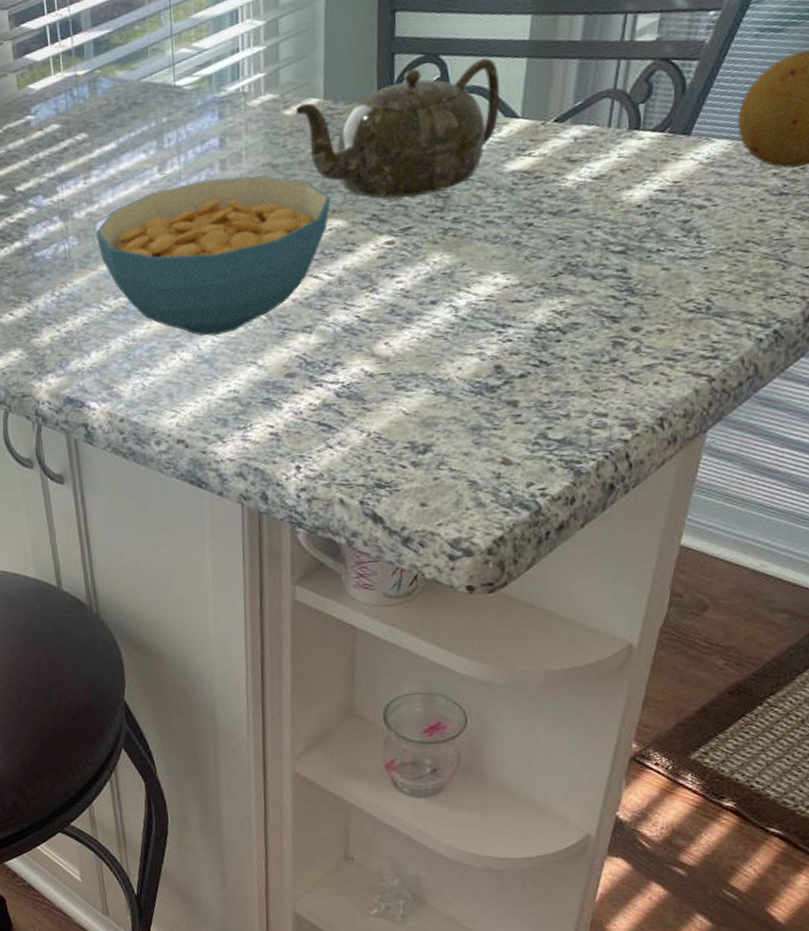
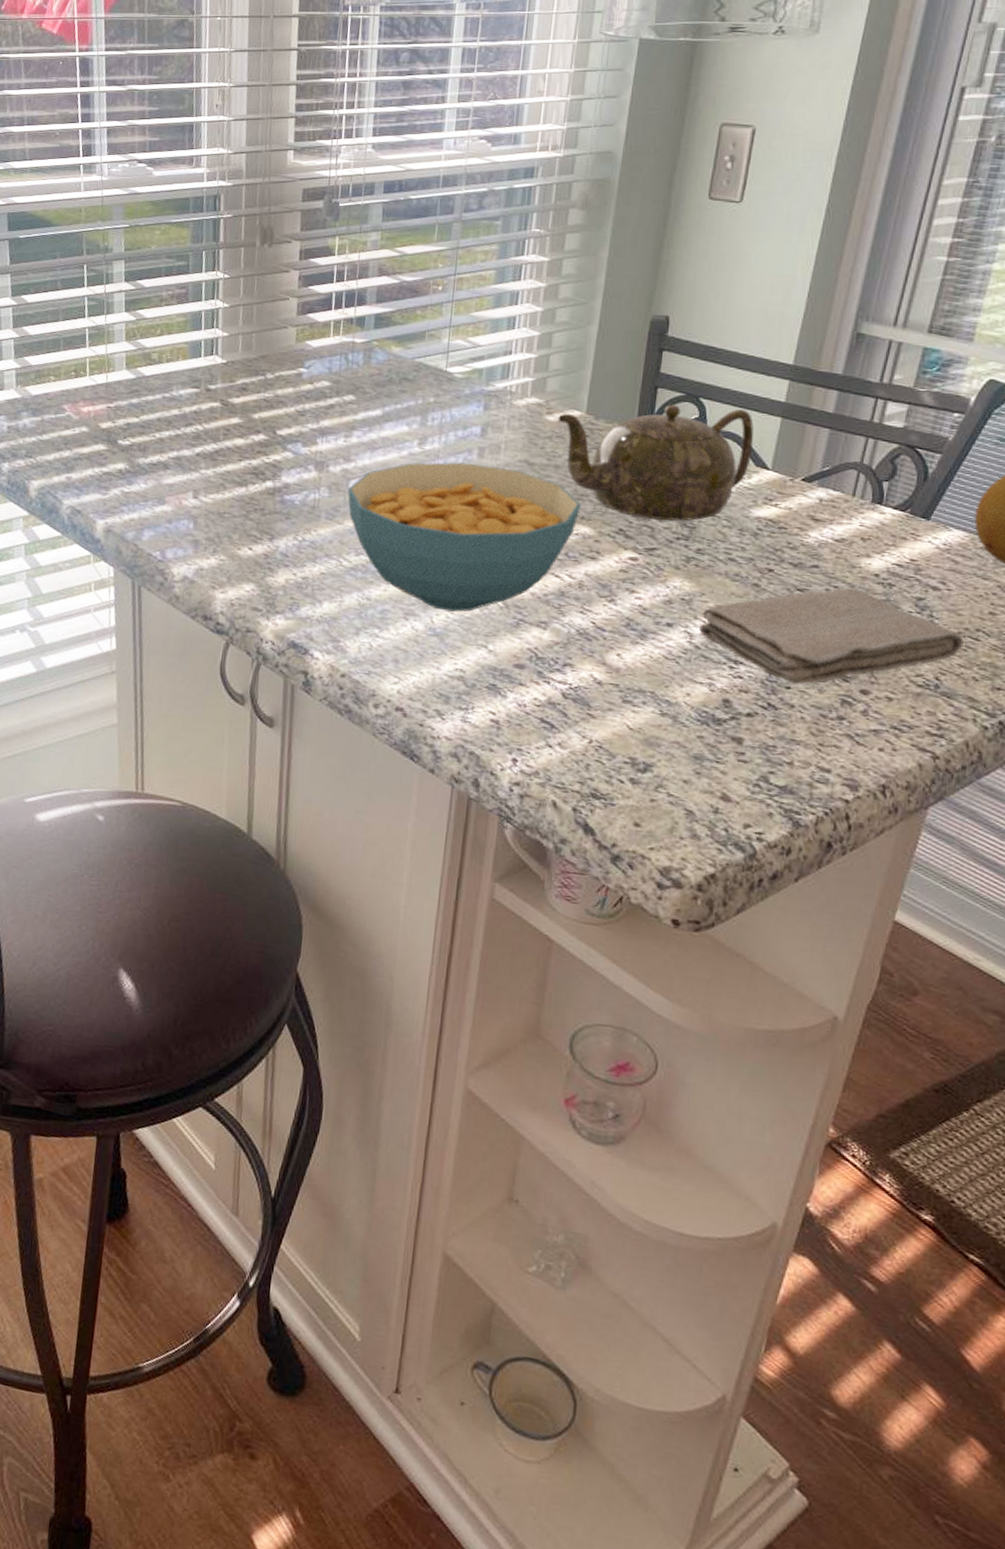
washcloth: none [464,224,733,336] -> present [699,588,964,685]

